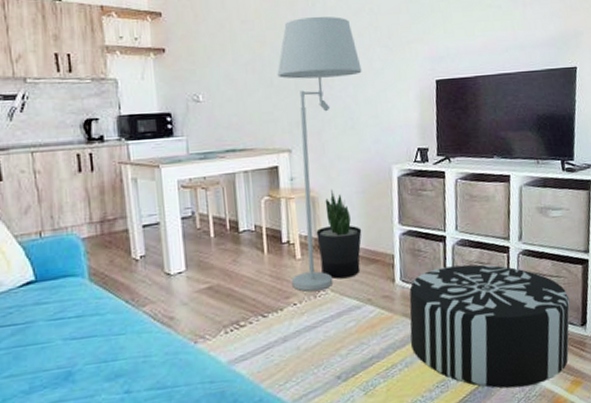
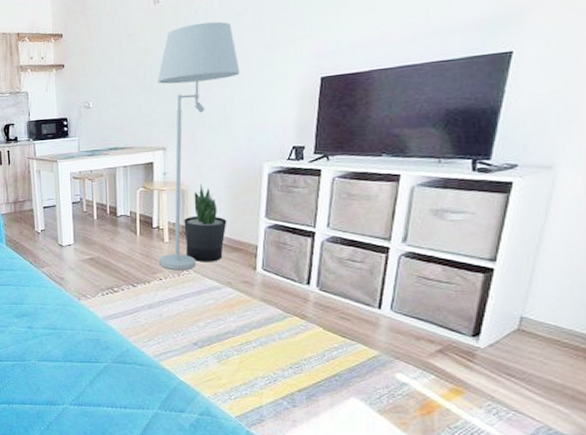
pouf: present [409,264,570,388] -> none [267,261,461,384]

